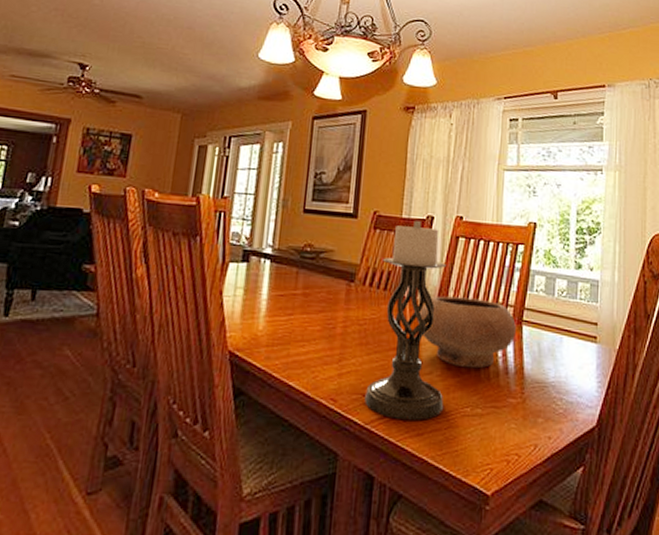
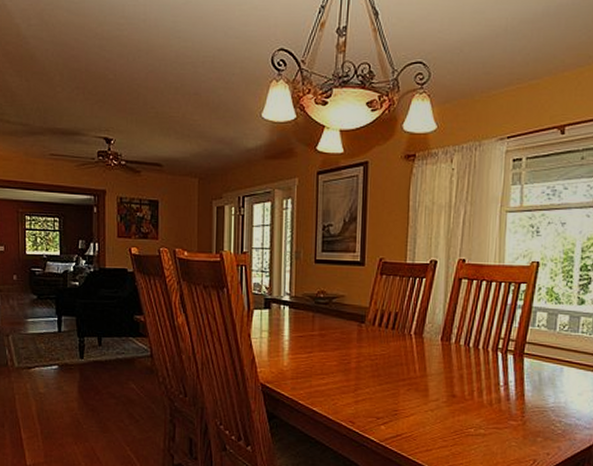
candle holder: present [364,221,447,420] -> none [379,266,451,439]
bowl: present [420,296,516,368] -> none [426,333,517,396]

